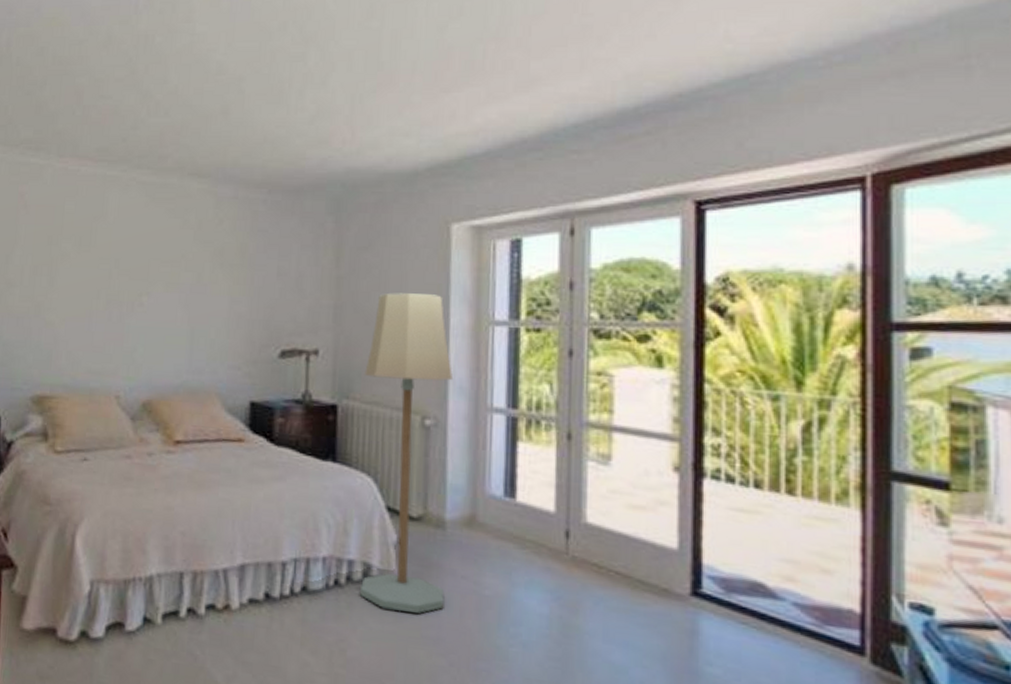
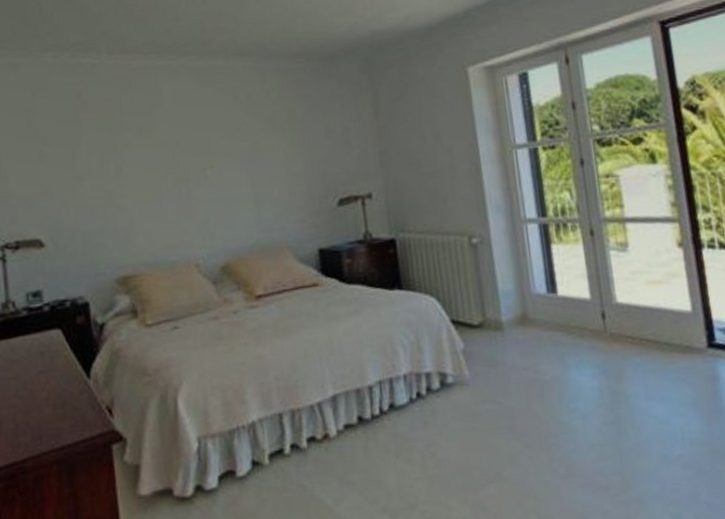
floor lamp: present [359,293,453,614] -> none [414,130,513,410]

